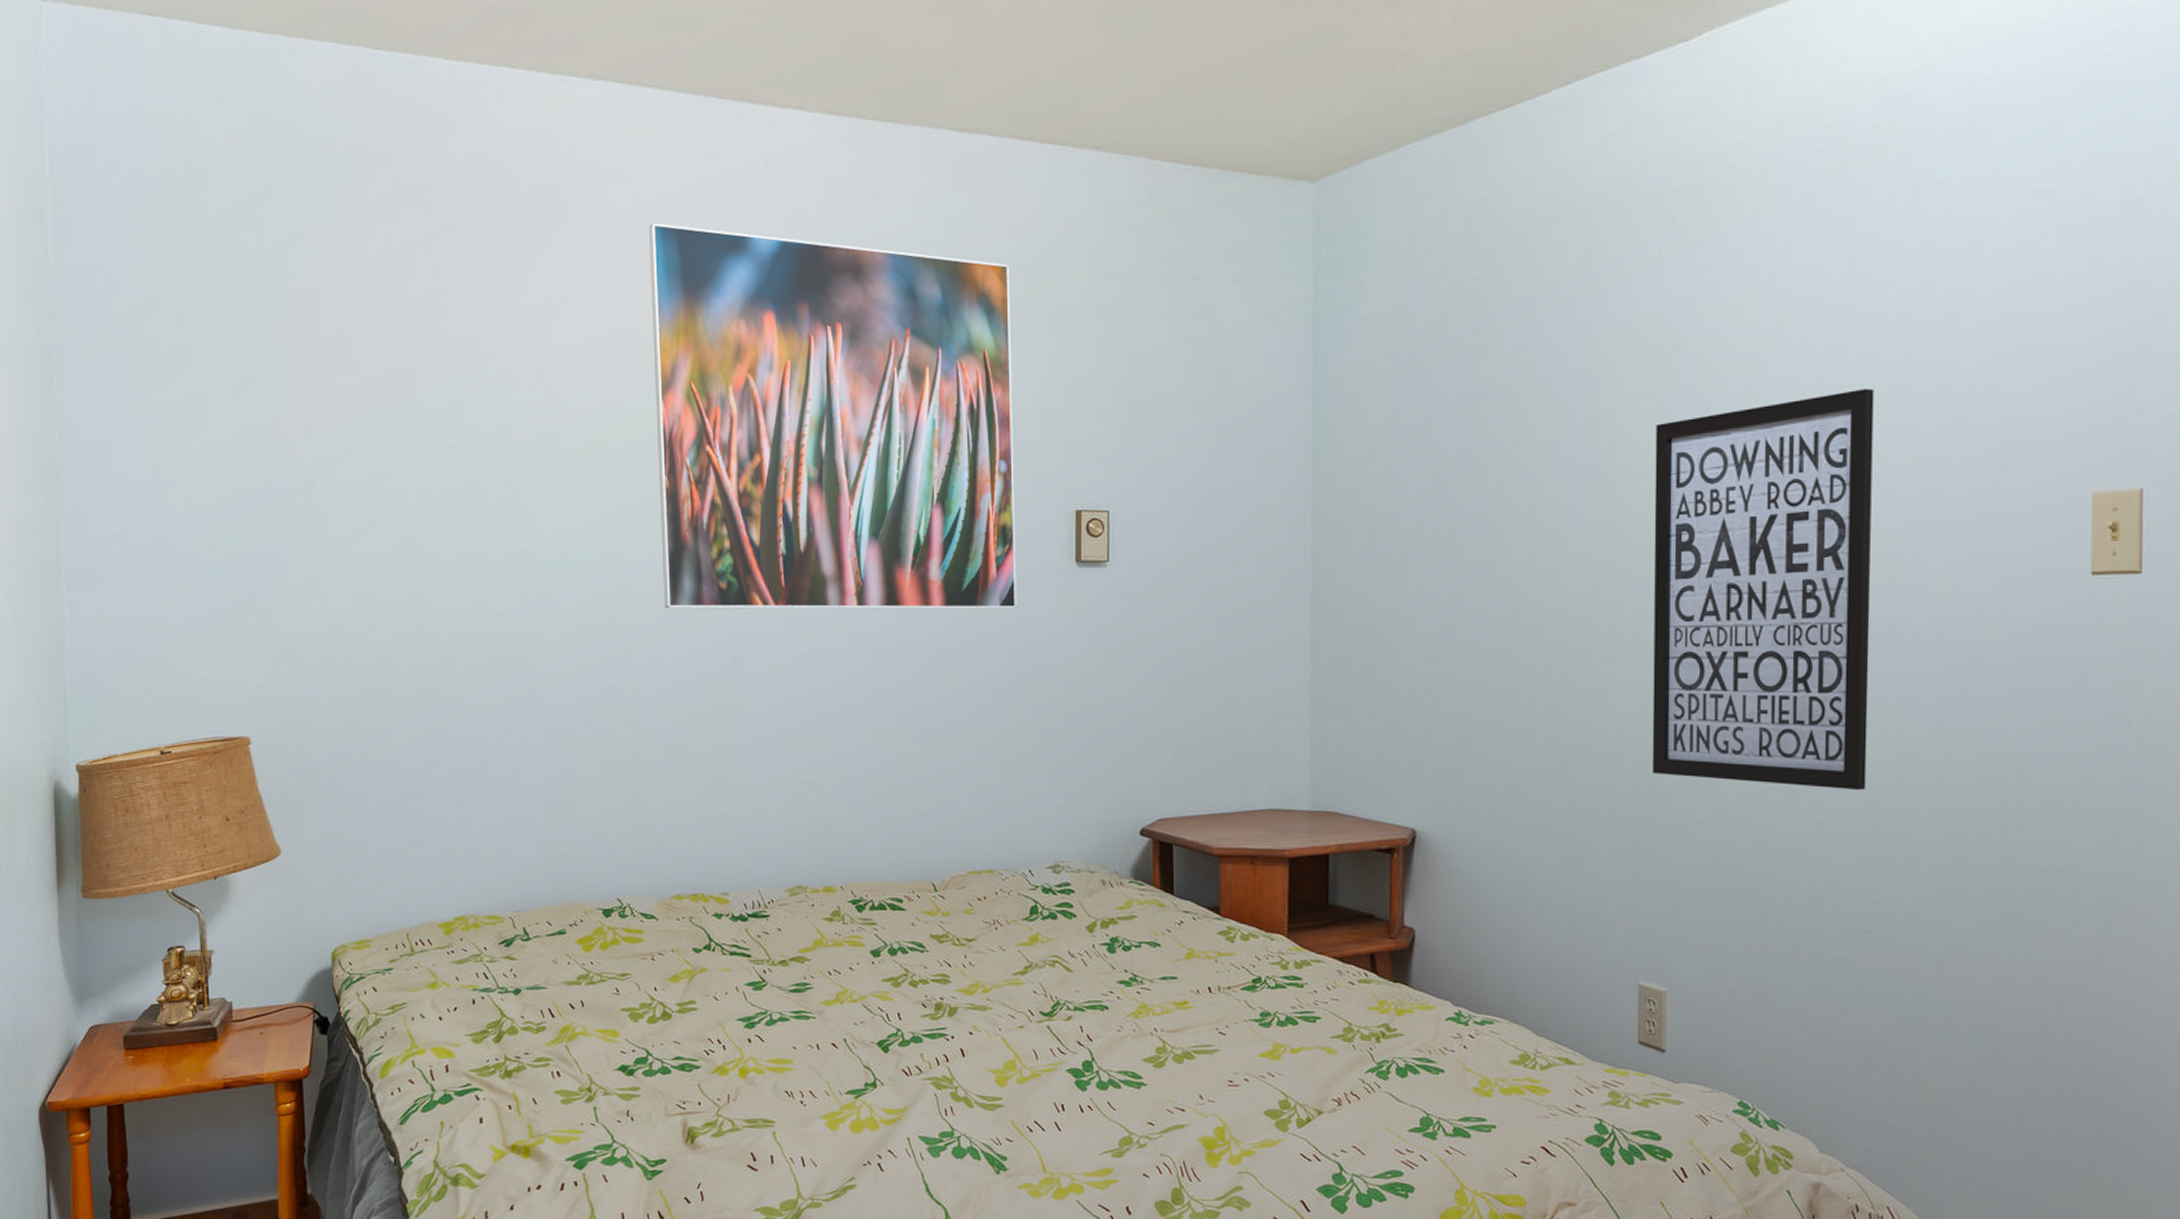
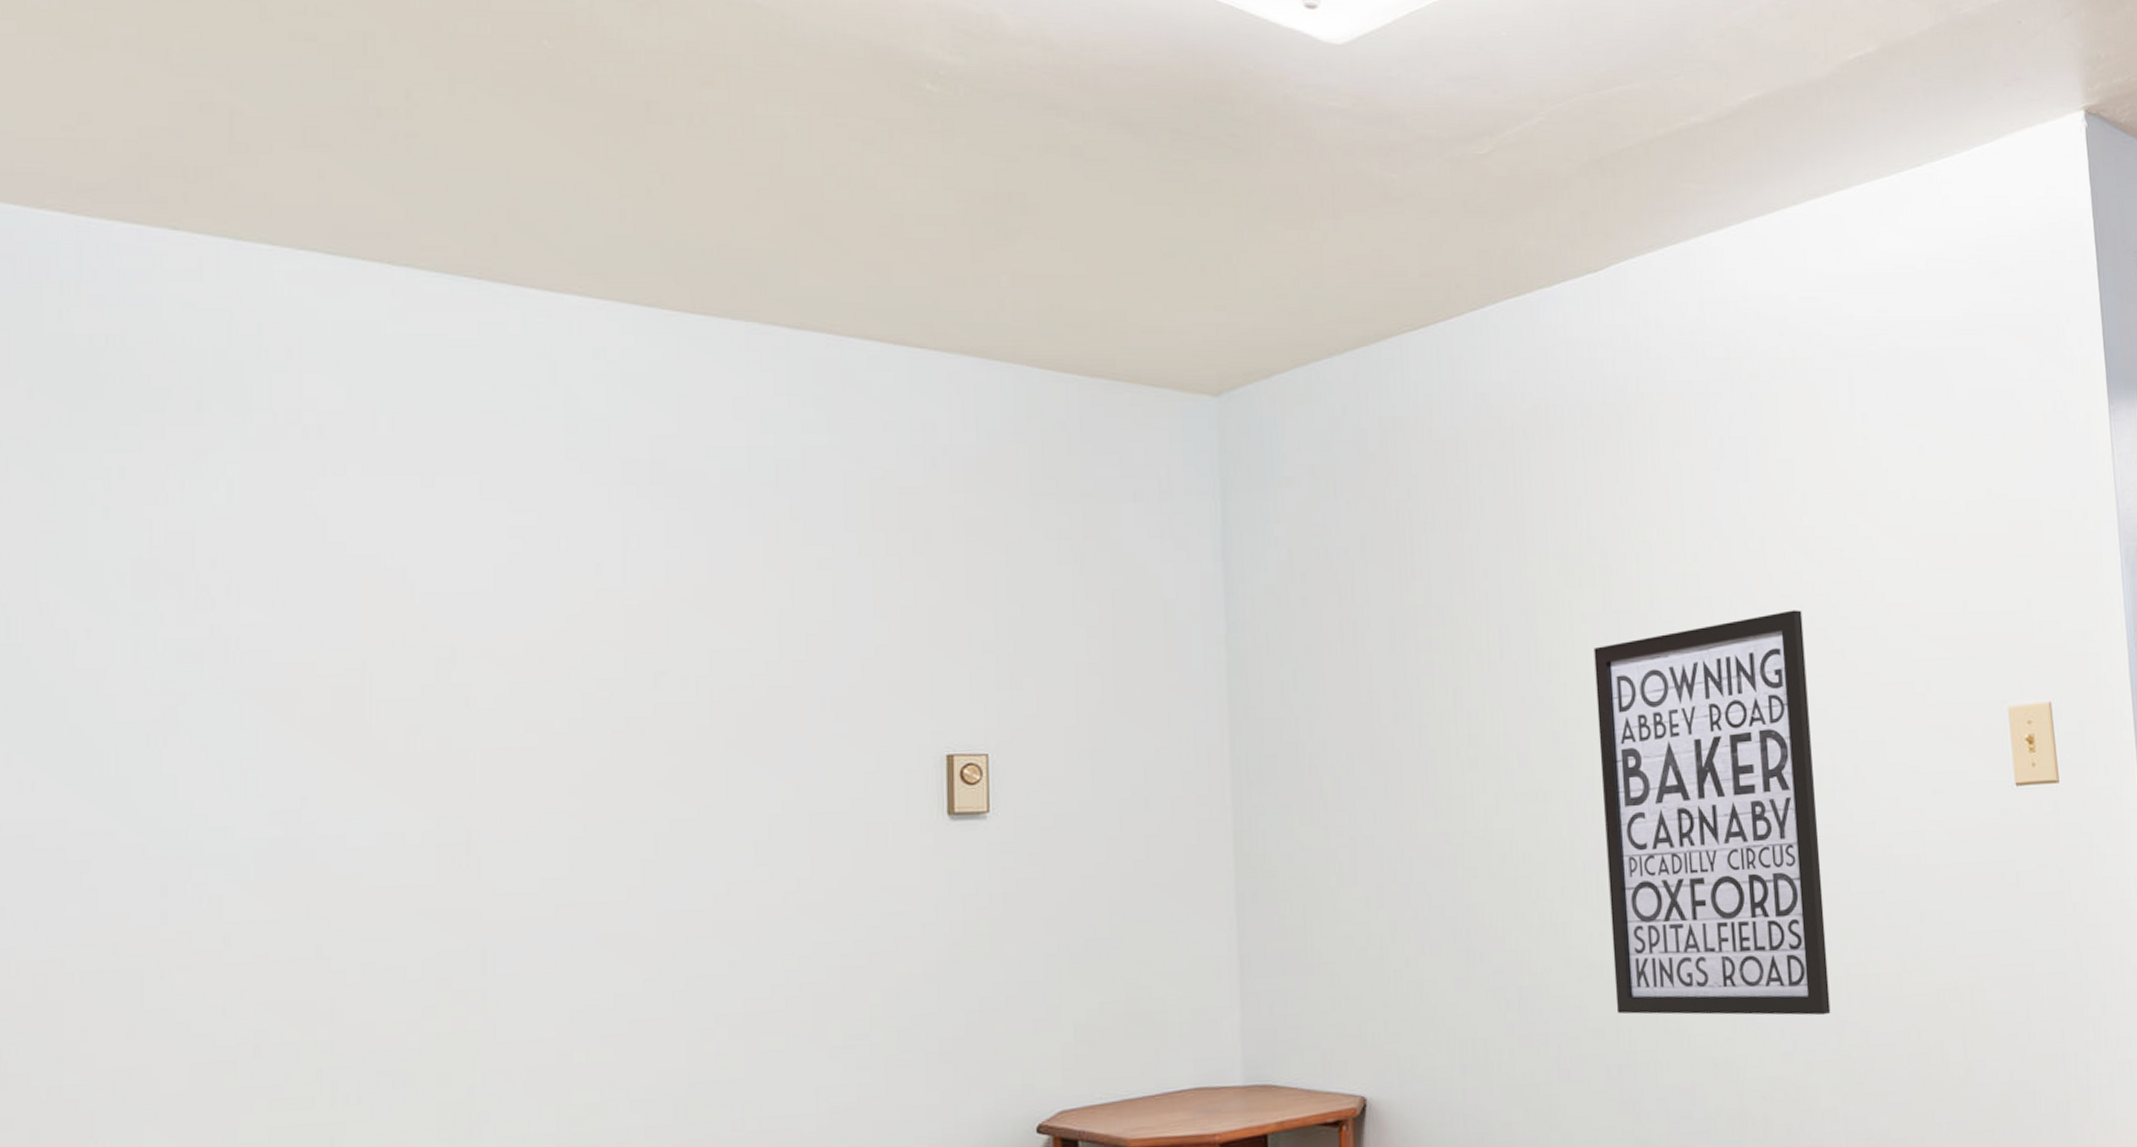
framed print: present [649,223,1016,609] -> none [371,421,873,895]

